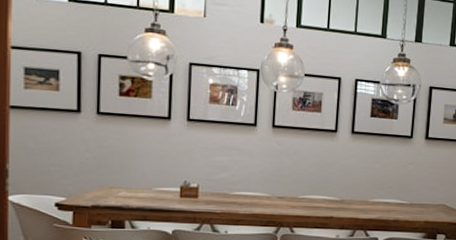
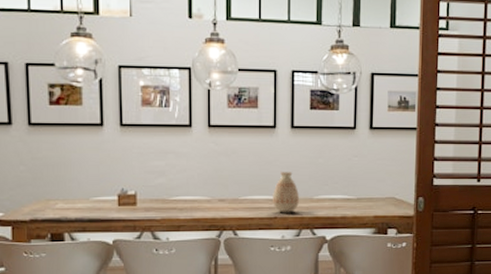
vase: none [330,174,356,214] -> present [273,172,300,213]

